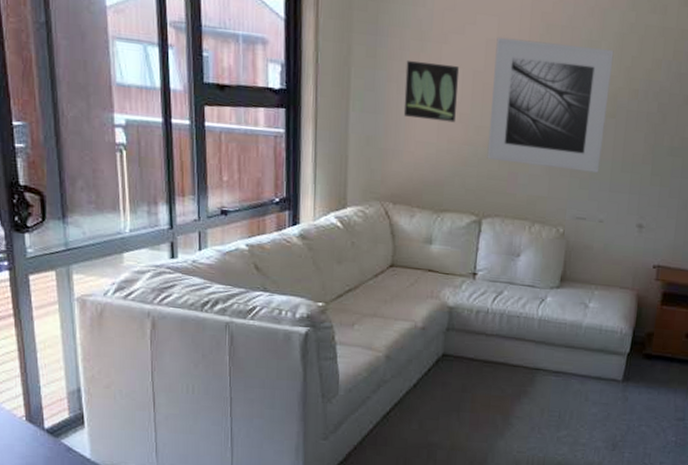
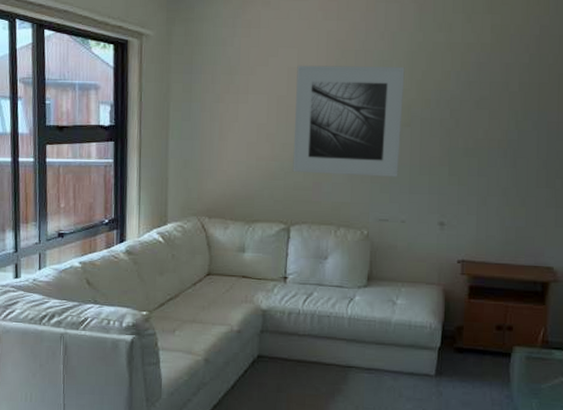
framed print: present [403,60,460,123] -> none [216,91,265,142]

